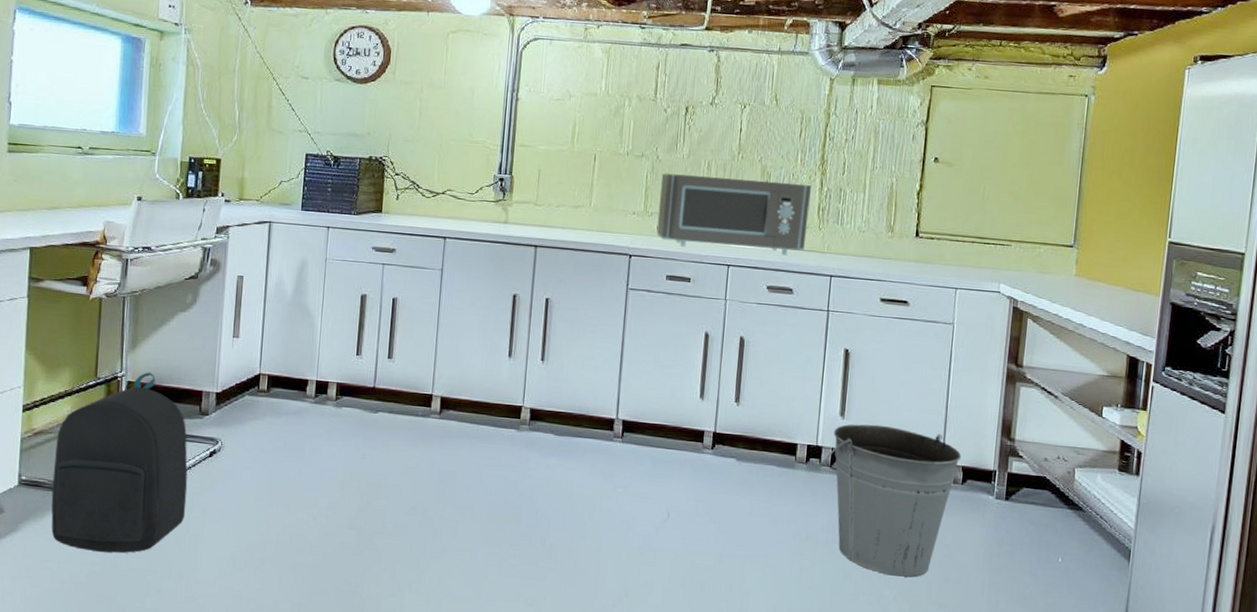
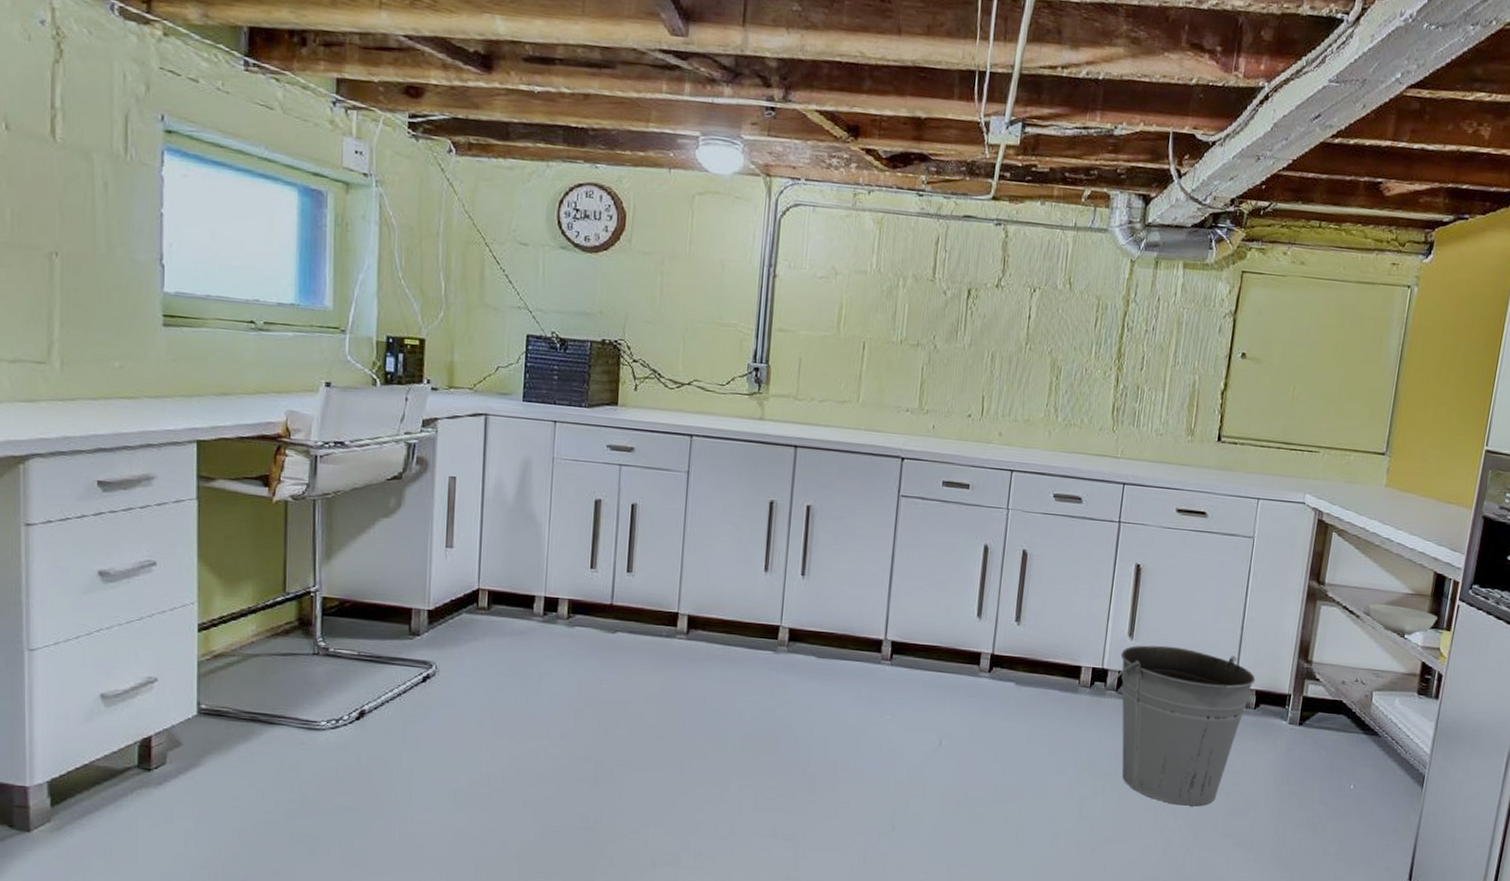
backpack: present [51,372,188,553] -> none [237,586,398,790]
microwave: present [656,173,811,256] -> none [932,365,1106,461]
bowl: none [1065,384,1133,414] -> present [1367,603,1438,635]

